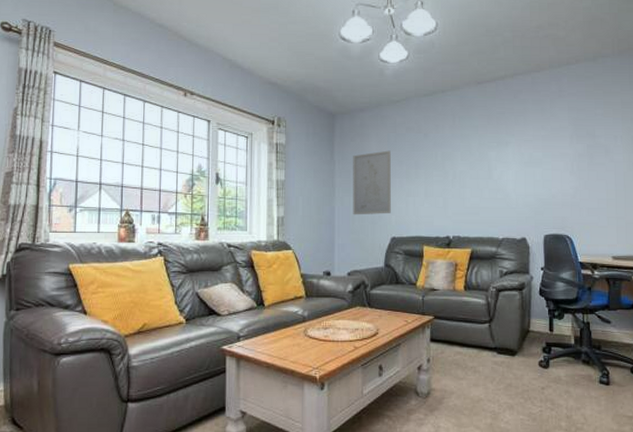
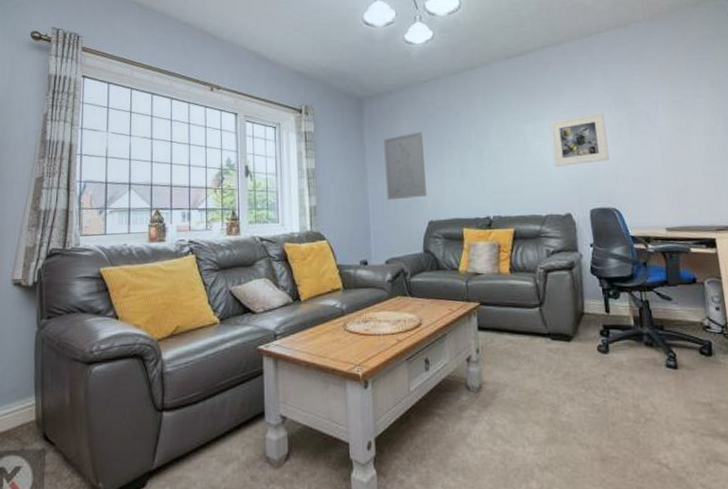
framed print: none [514,143,567,192] -> present [550,112,609,166]

